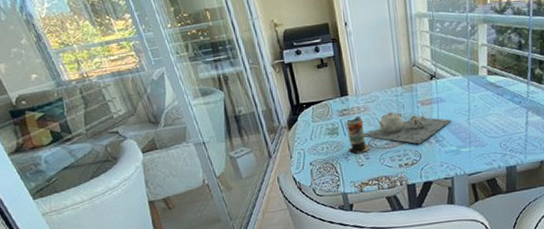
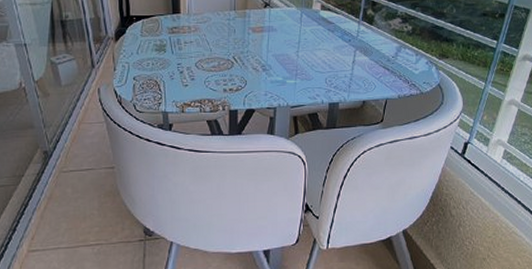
can: present [346,115,370,154] -> none [175,35,196,73]
teapot: present [363,112,451,144] -> none [191,35,280,71]

